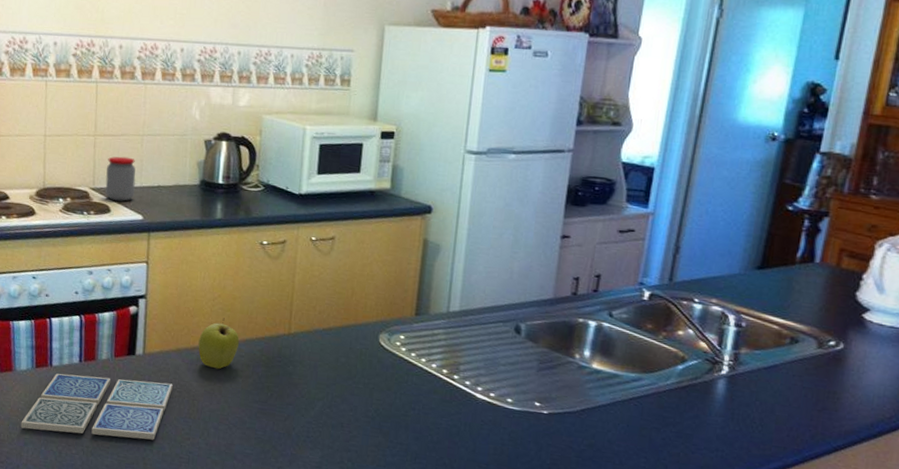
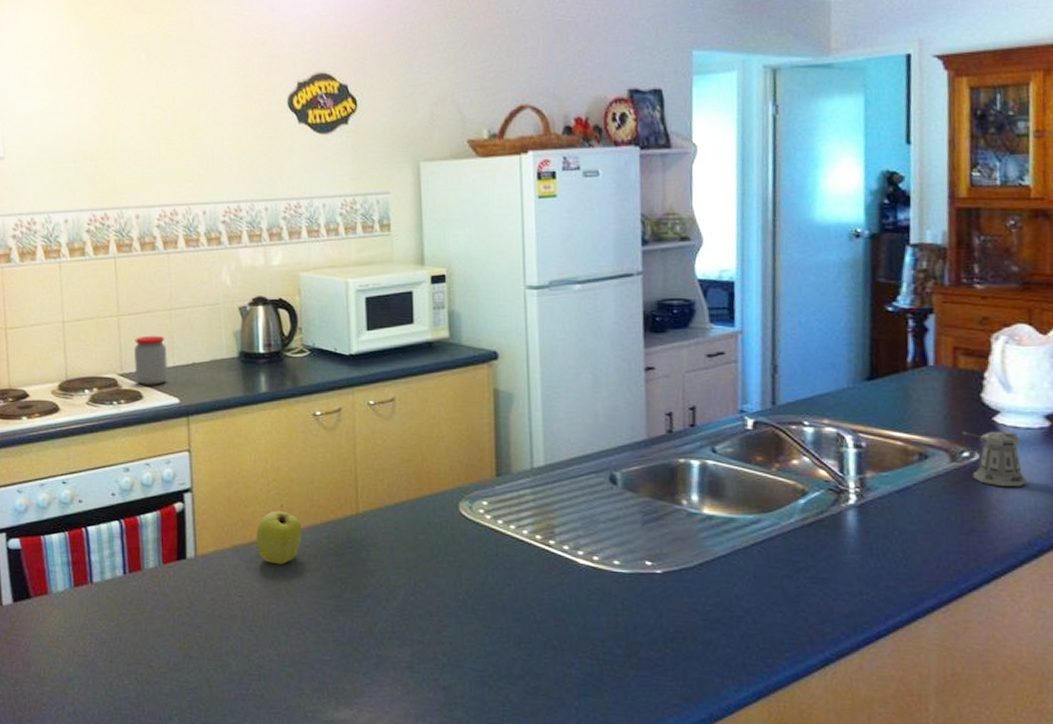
drink coaster: present [20,373,173,440] -> none [62,587,232,661]
pepper shaker: none [829,322,882,376] -> present [958,431,1028,487]

